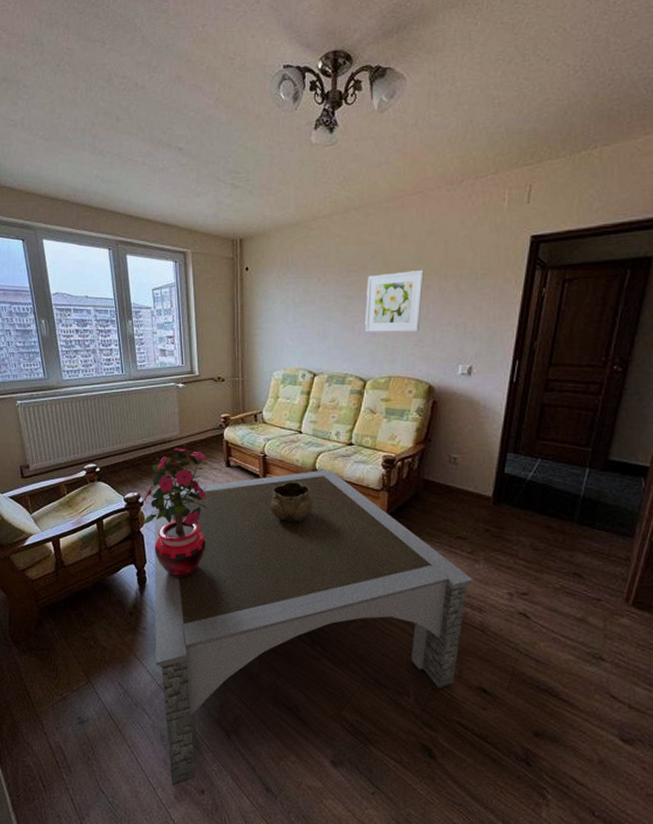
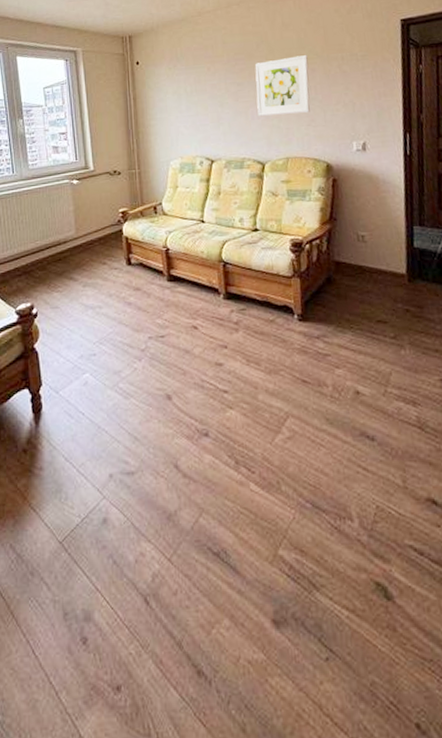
potted flower: present [143,444,207,579] -> none [37,244,109,401]
coffee table: present [154,470,473,786] -> none [49,259,402,685]
decorative bowl: present [270,482,312,522] -> none [176,275,222,321]

